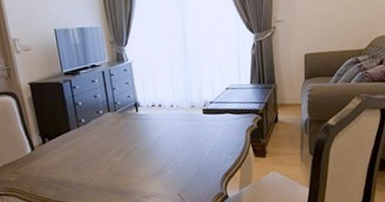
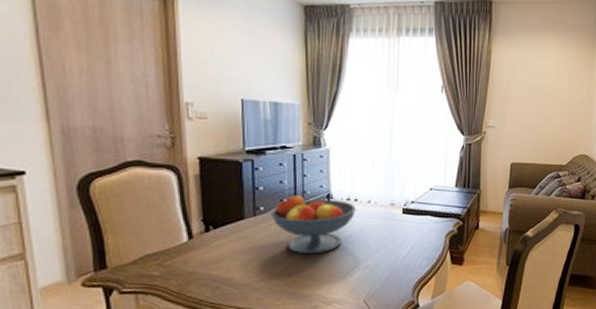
fruit bowl: none [90,106,161,157] -> present [270,195,356,255]

